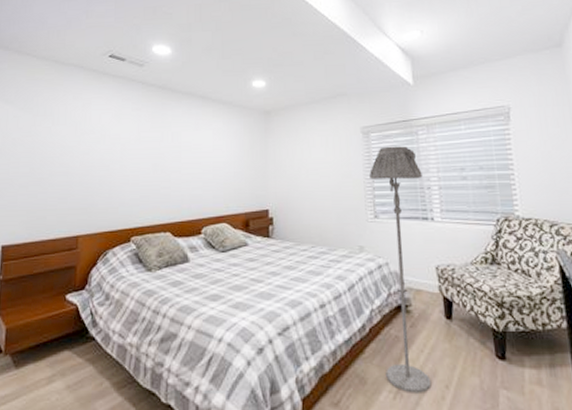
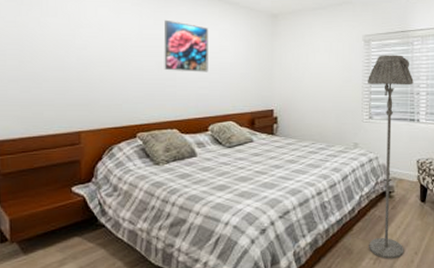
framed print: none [159,122,202,173] -> present [164,19,208,72]

